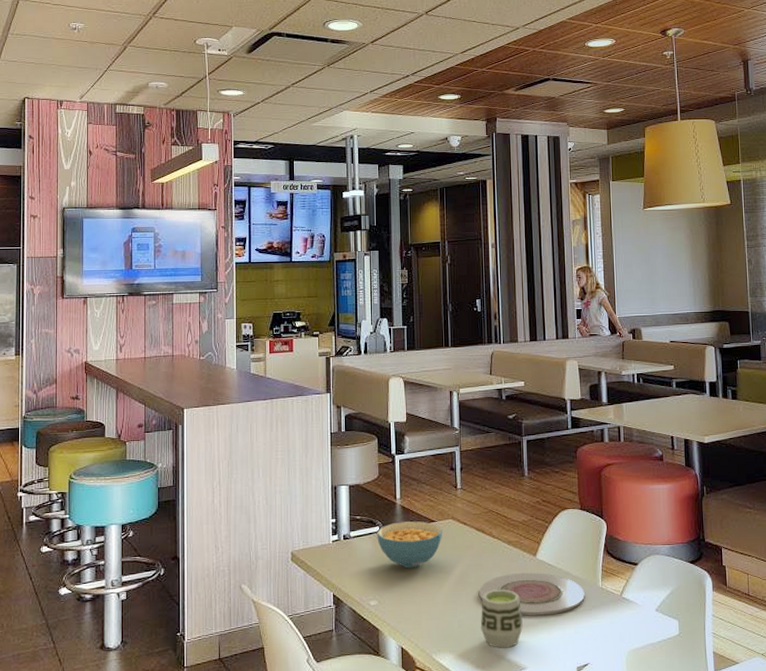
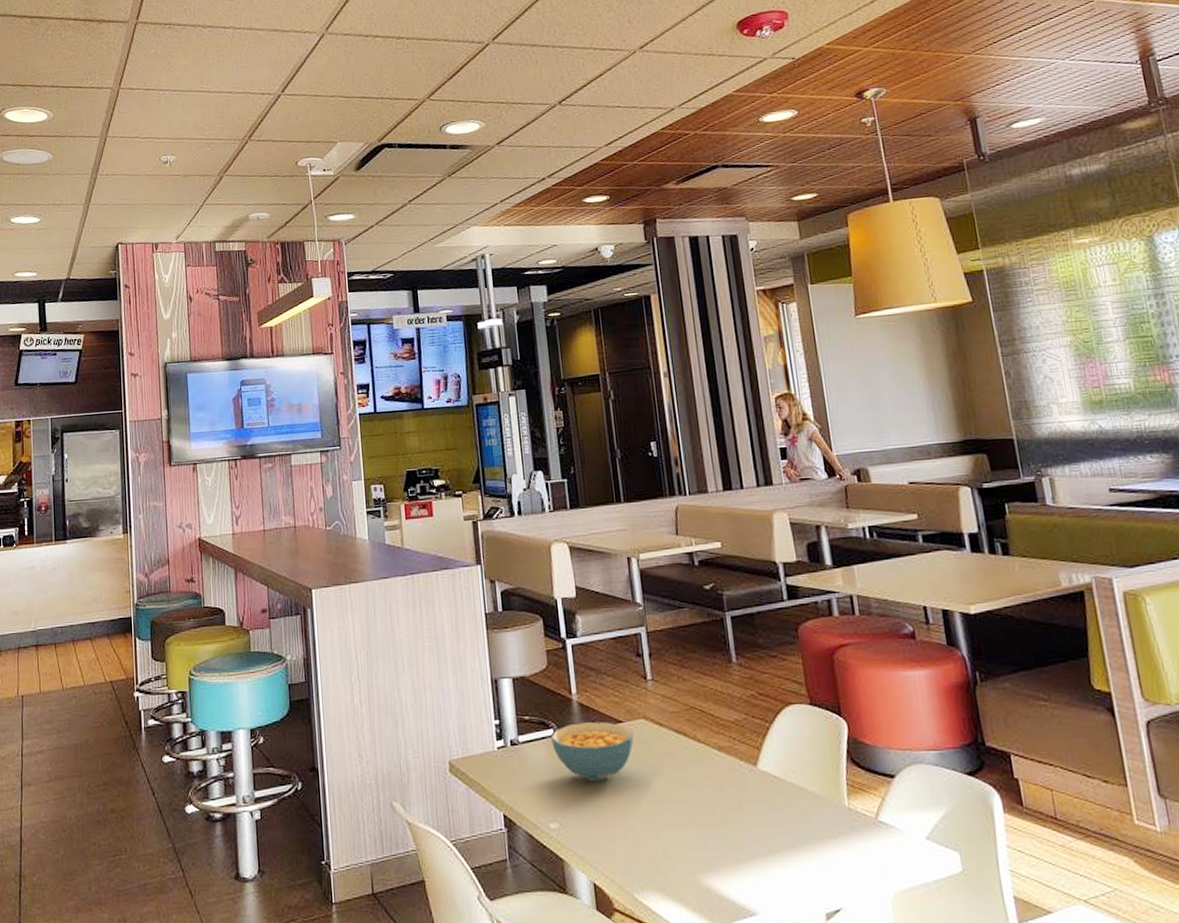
plate: present [479,572,585,616] -> none [686,787,827,845]
cup: present [480,589,523,648] -> none [691,809,749,887]

